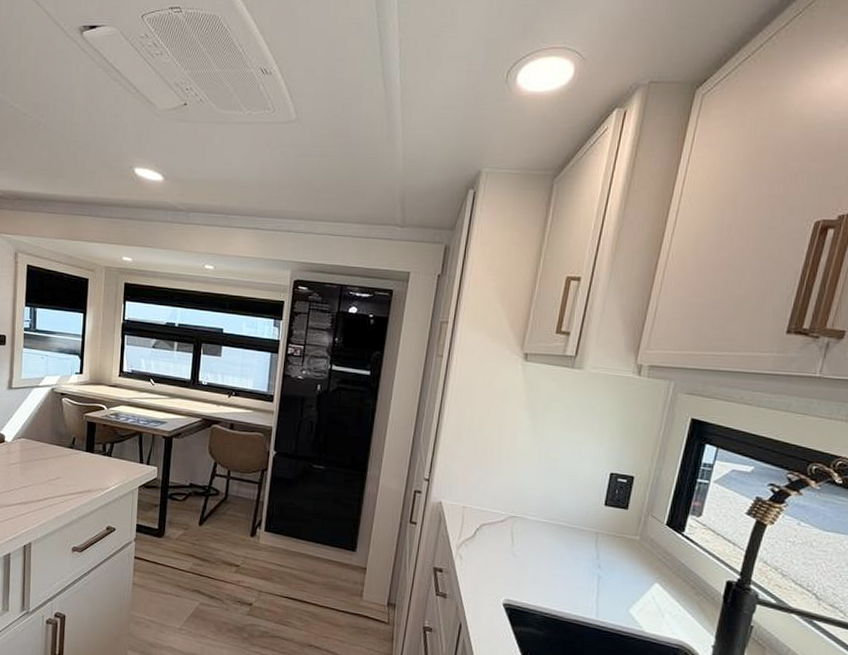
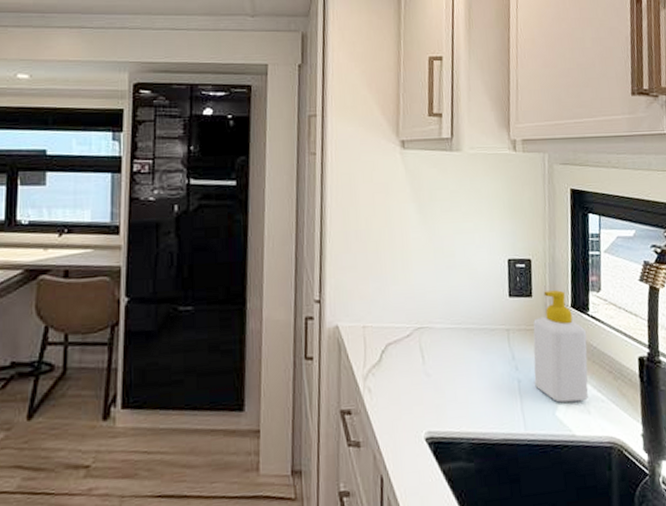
soap bottle: none [614,507,677,607] -> present [533,290,589,403]

